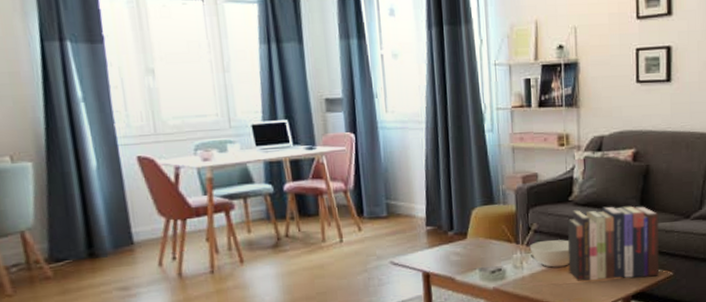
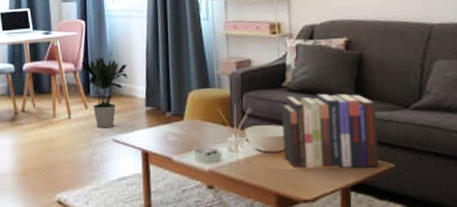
potted plant: none [352,173,406,251] -> present [81,56,128,128]

